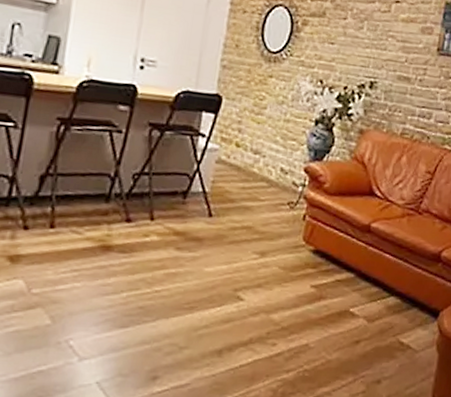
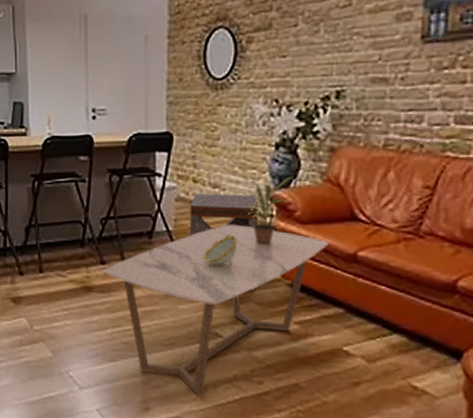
coffee table: none [129,190,350,361] -> present [104,225,329,396]
side table: none [226,158,294,256] -> present [190,194,259,292]
decorative bowl: none [235,200,270,229] -> present [203,234,237,265]
potted plant: none [282,151,327,212] -> present [247,176,294,245]

